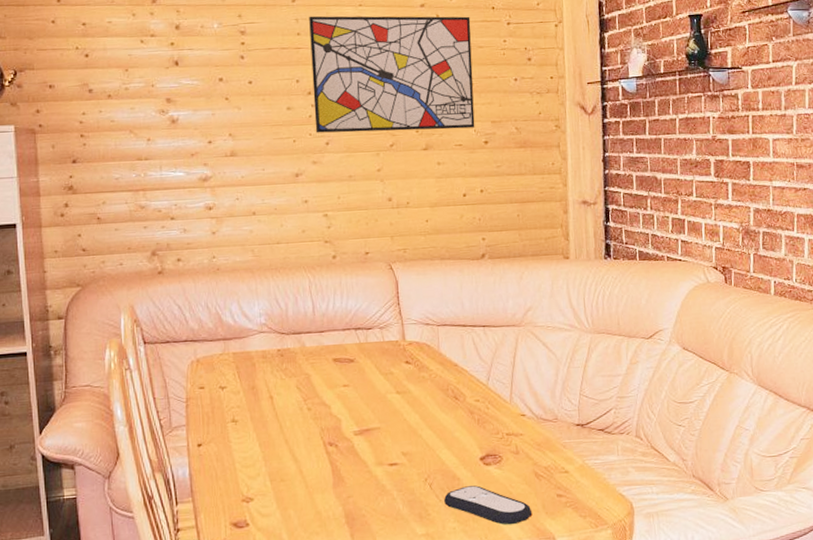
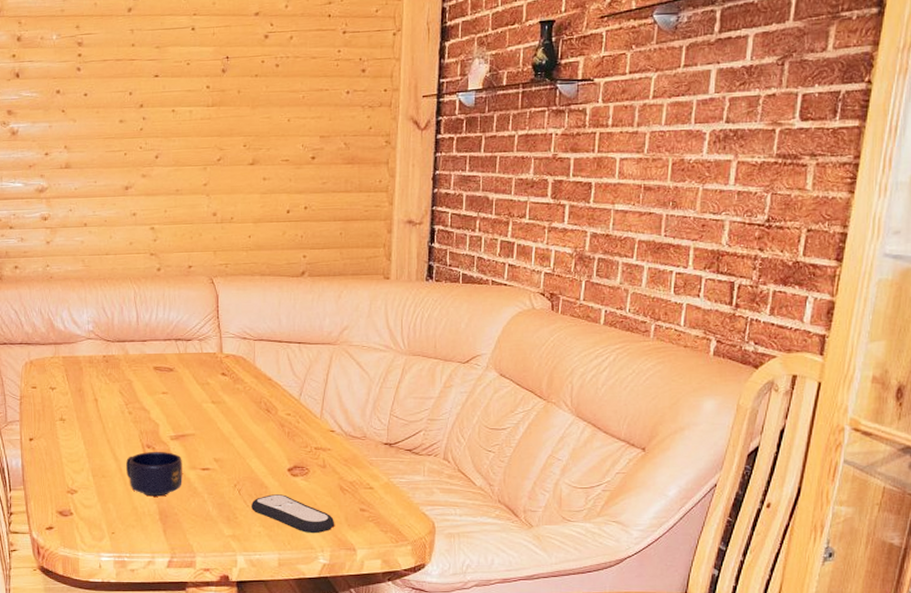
mug: none [307,448,369,499] -> present [126,452,183,497]
wall art: present [309,16,475,133] -> none [144,25,305,146]

